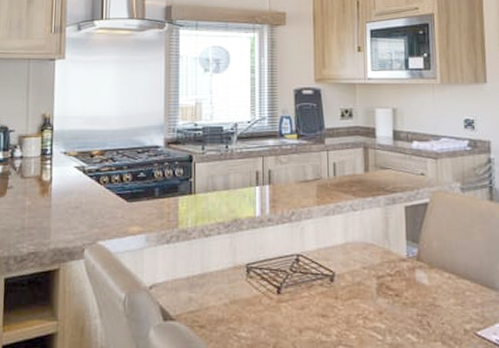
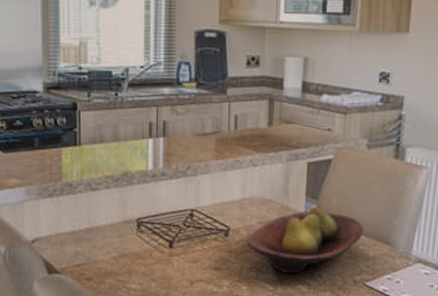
fruit bowl: none [351,250,469,322] -> present [246,206,364,274]

